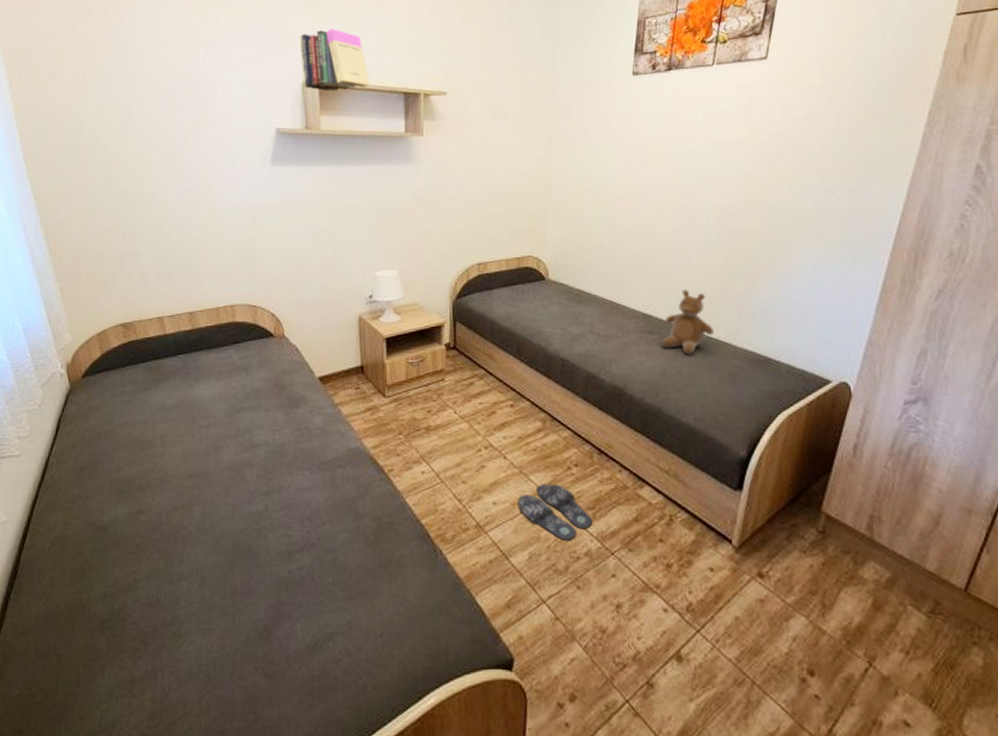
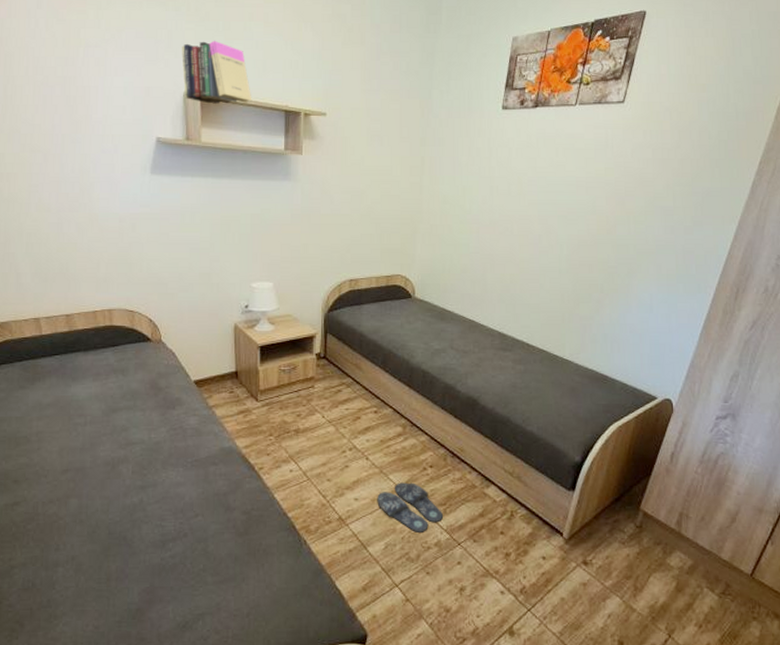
teddy bear: present [662,290,714,355] -> none [514,312,560,371]

